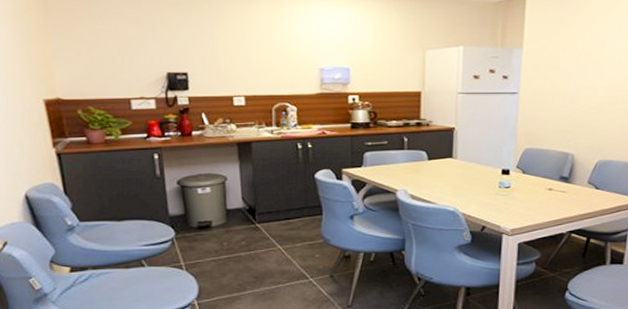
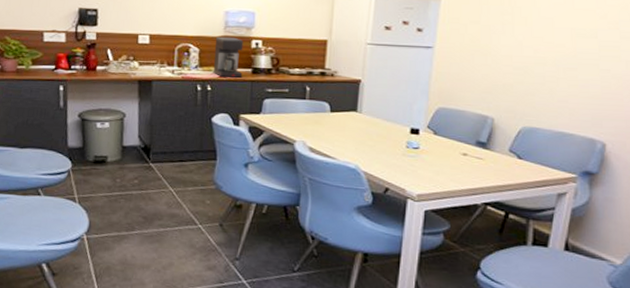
coffee maker: none [312,94,342,135] -> present [213,36,244,78]

